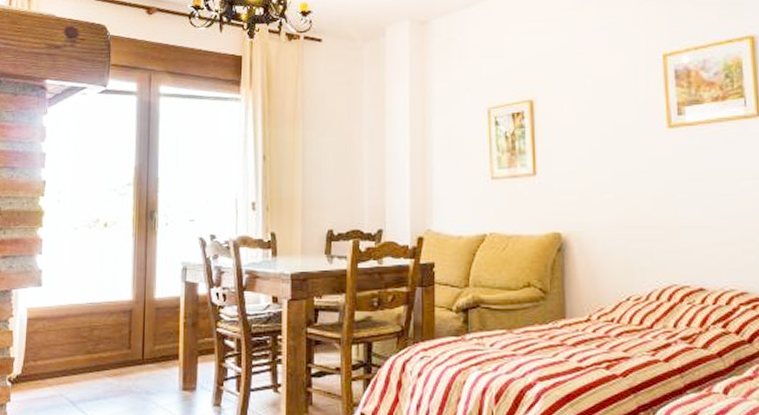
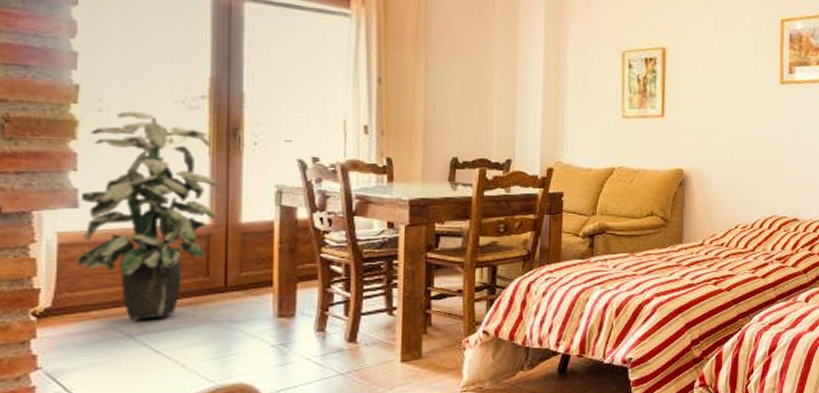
indoor plant: none [38,200,139,388] -> present [76,111,219,320]

